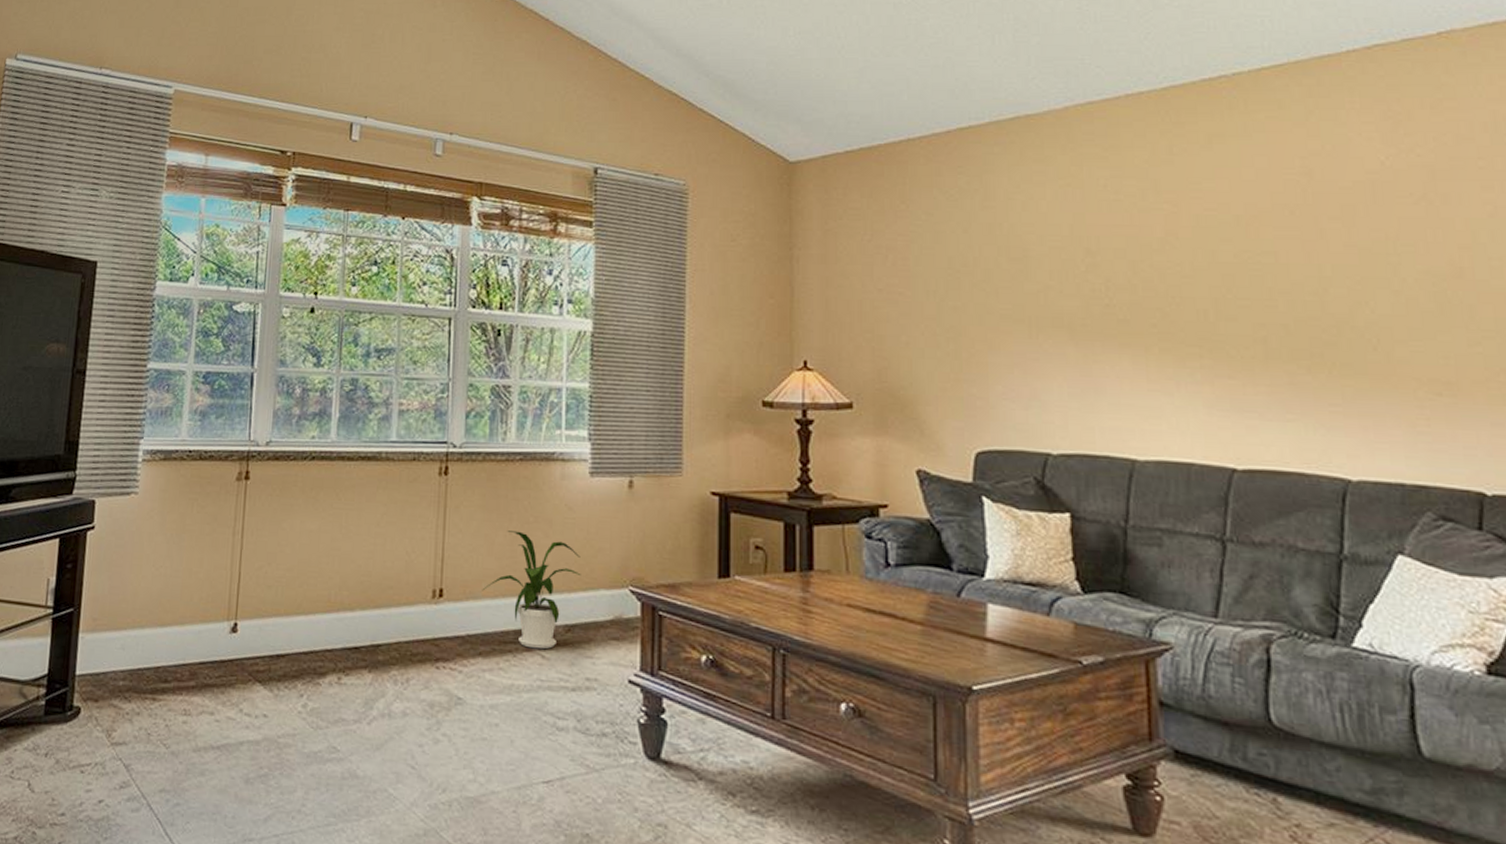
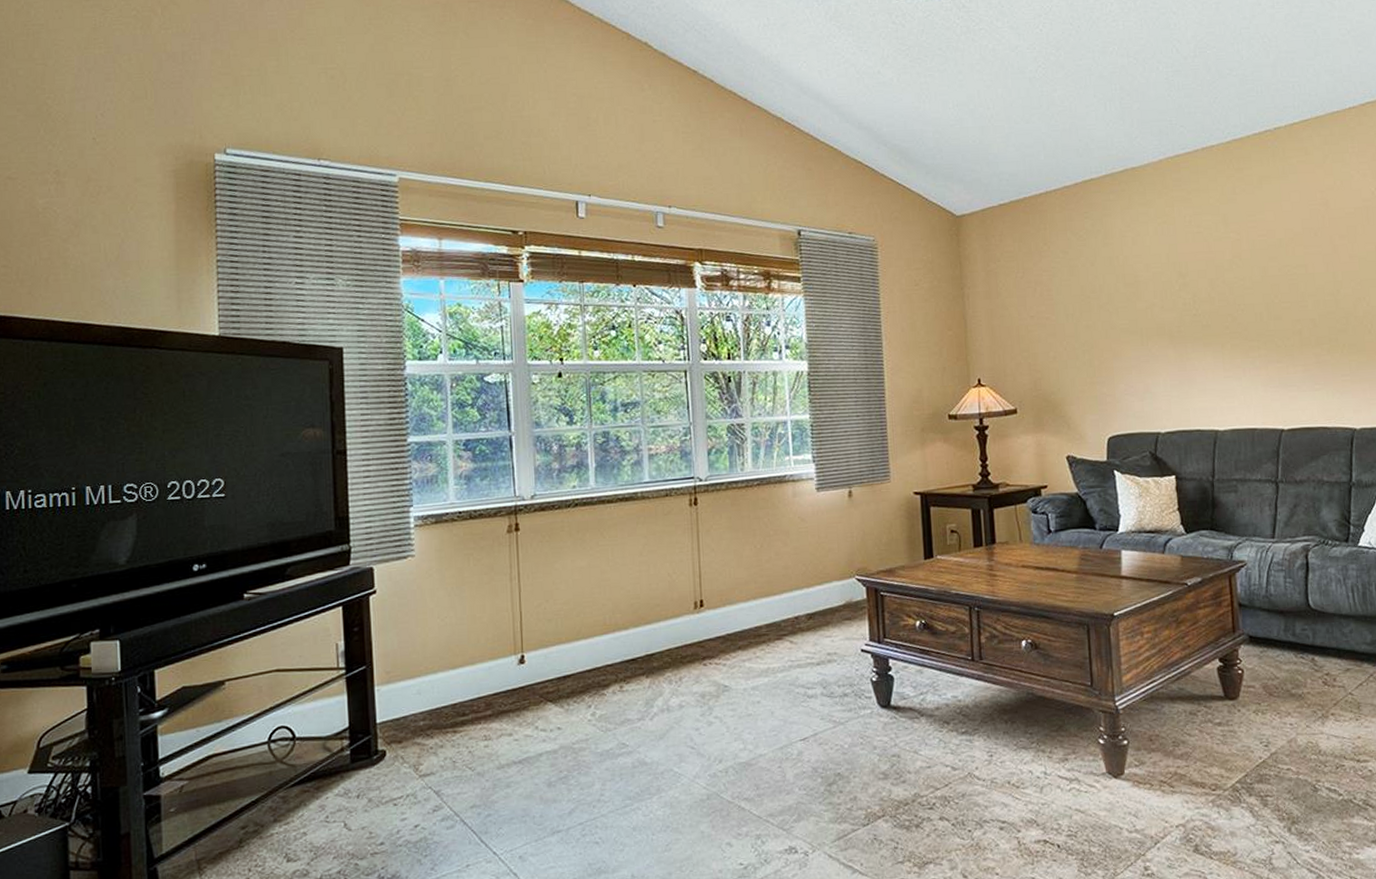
house plant: present [482,530,581,650] -> none [736,544,817,637]

